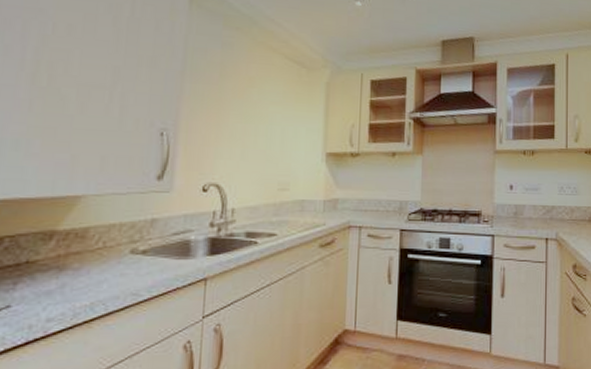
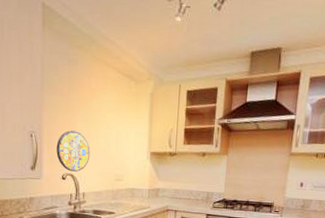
manhole cover: none [196,127,245,180] -> present [56,130,90,172]

